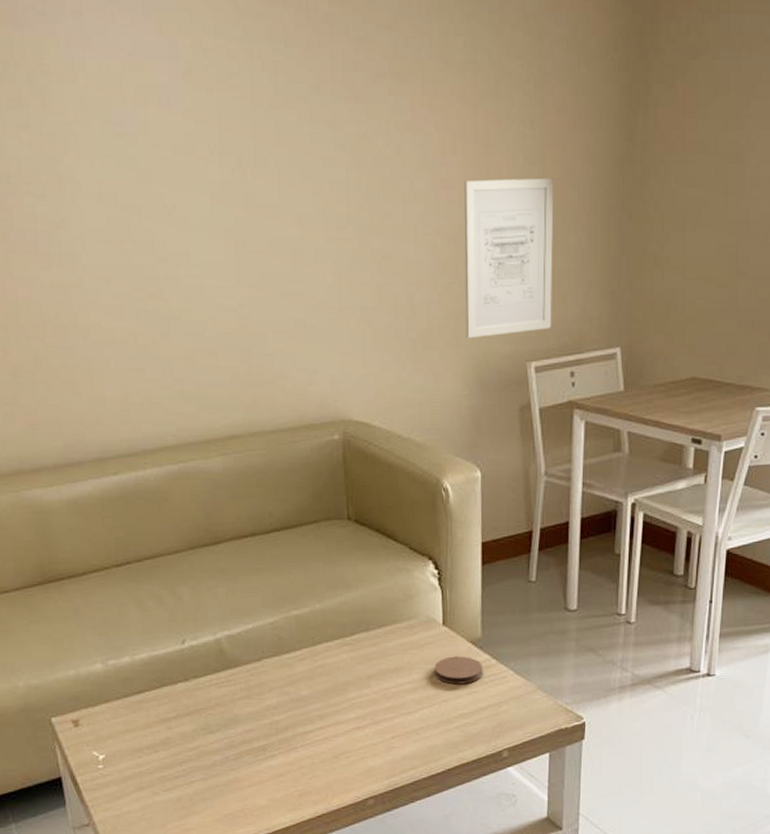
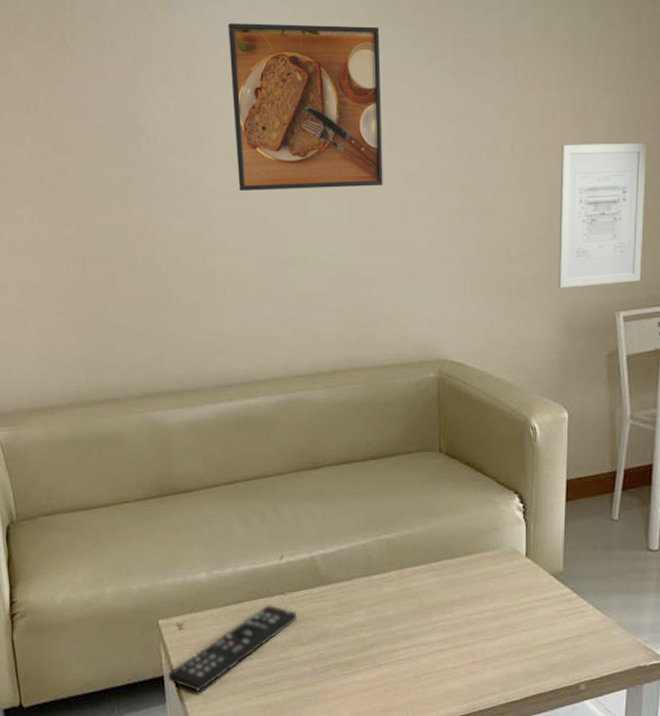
remote control: none [65,692,204,792] -> present [167,604,297,693]
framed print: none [85,40,273,238] -> present [228,23,383,192]
coaster: present [434,656,483,685] -> none [516,587,563,616]

